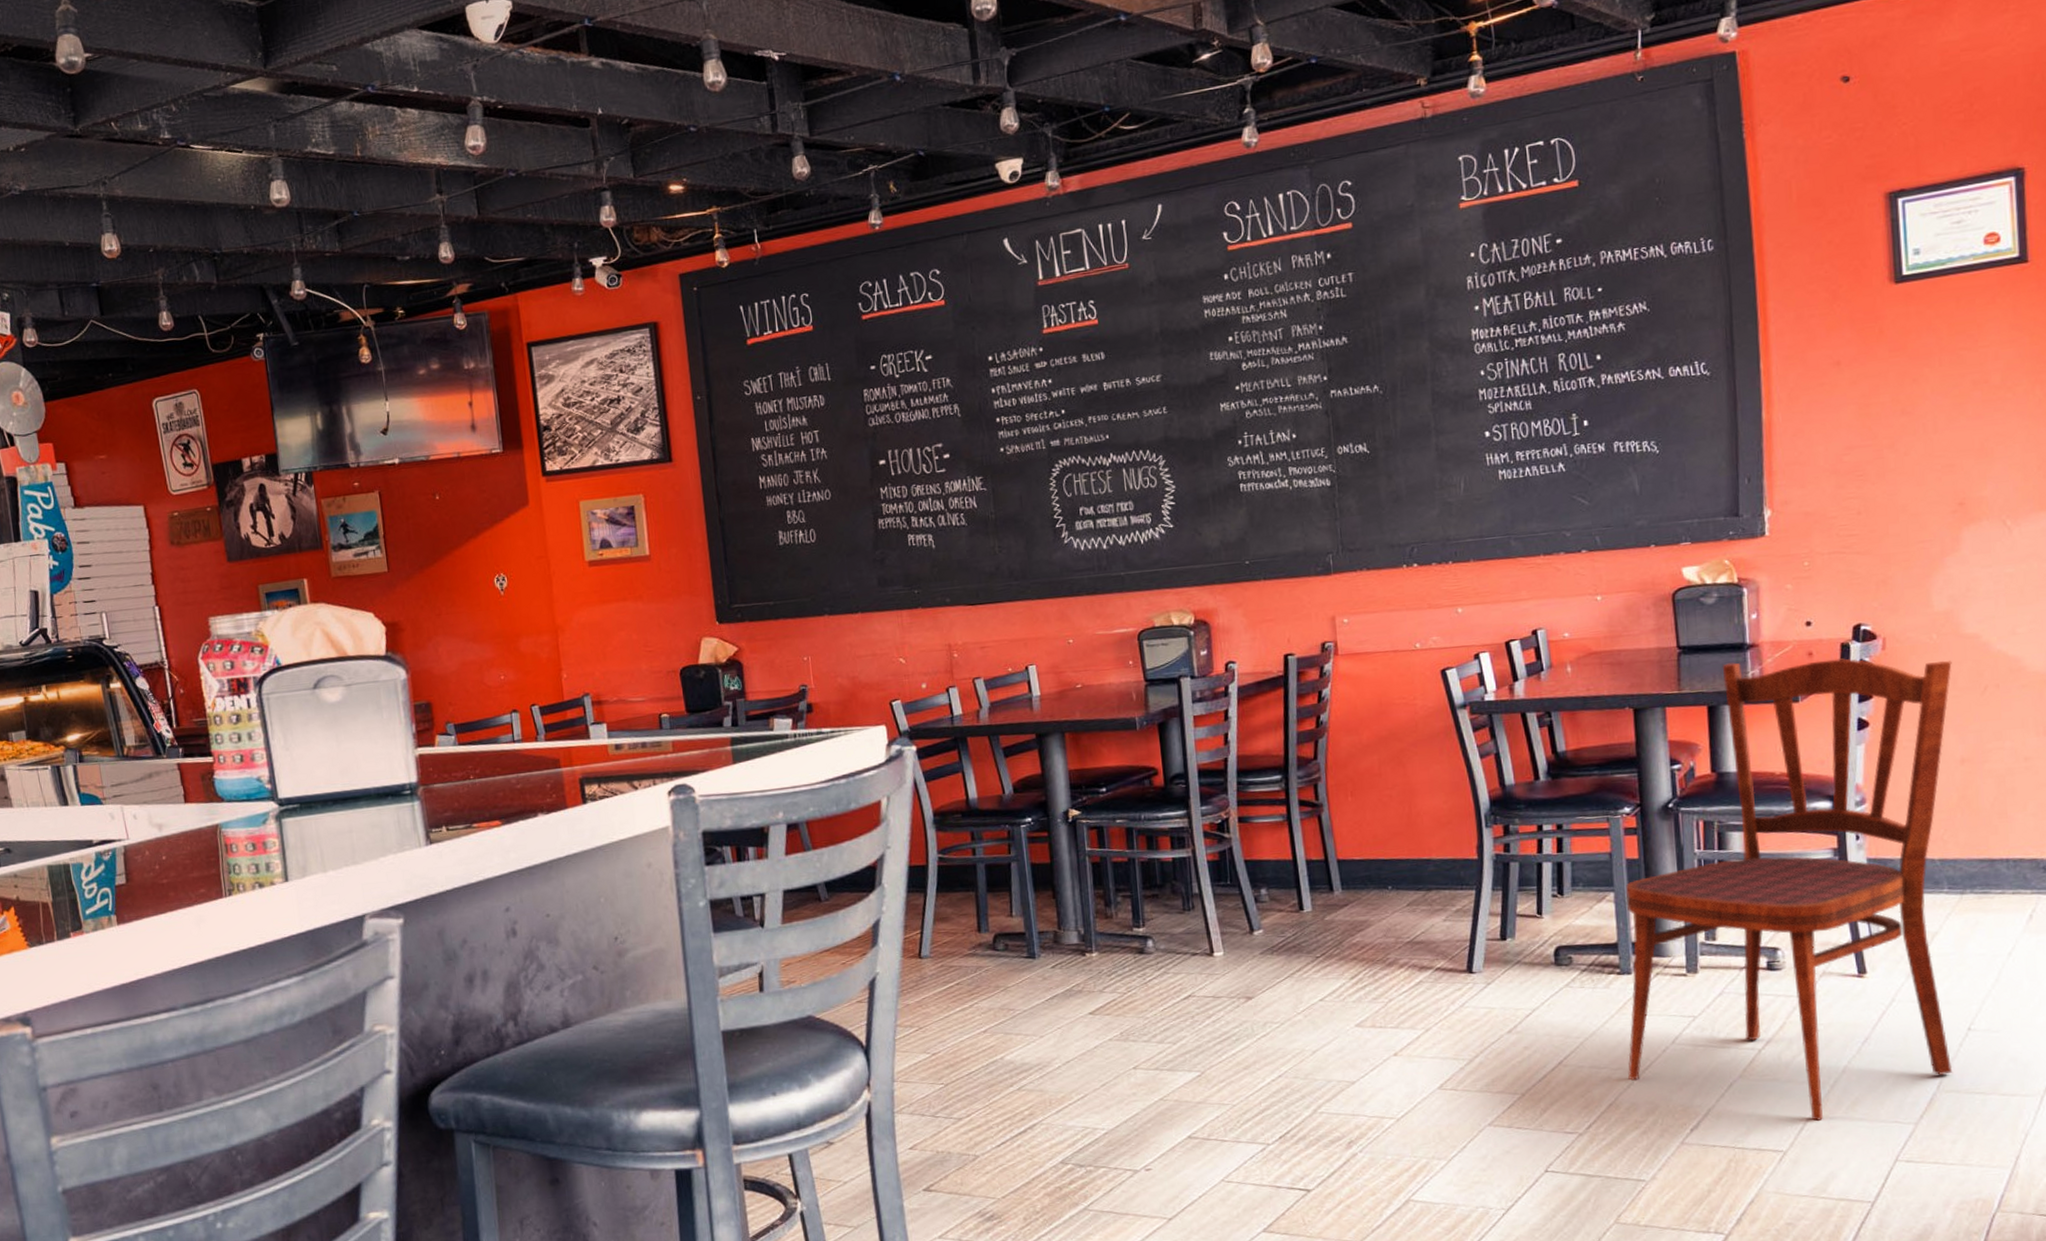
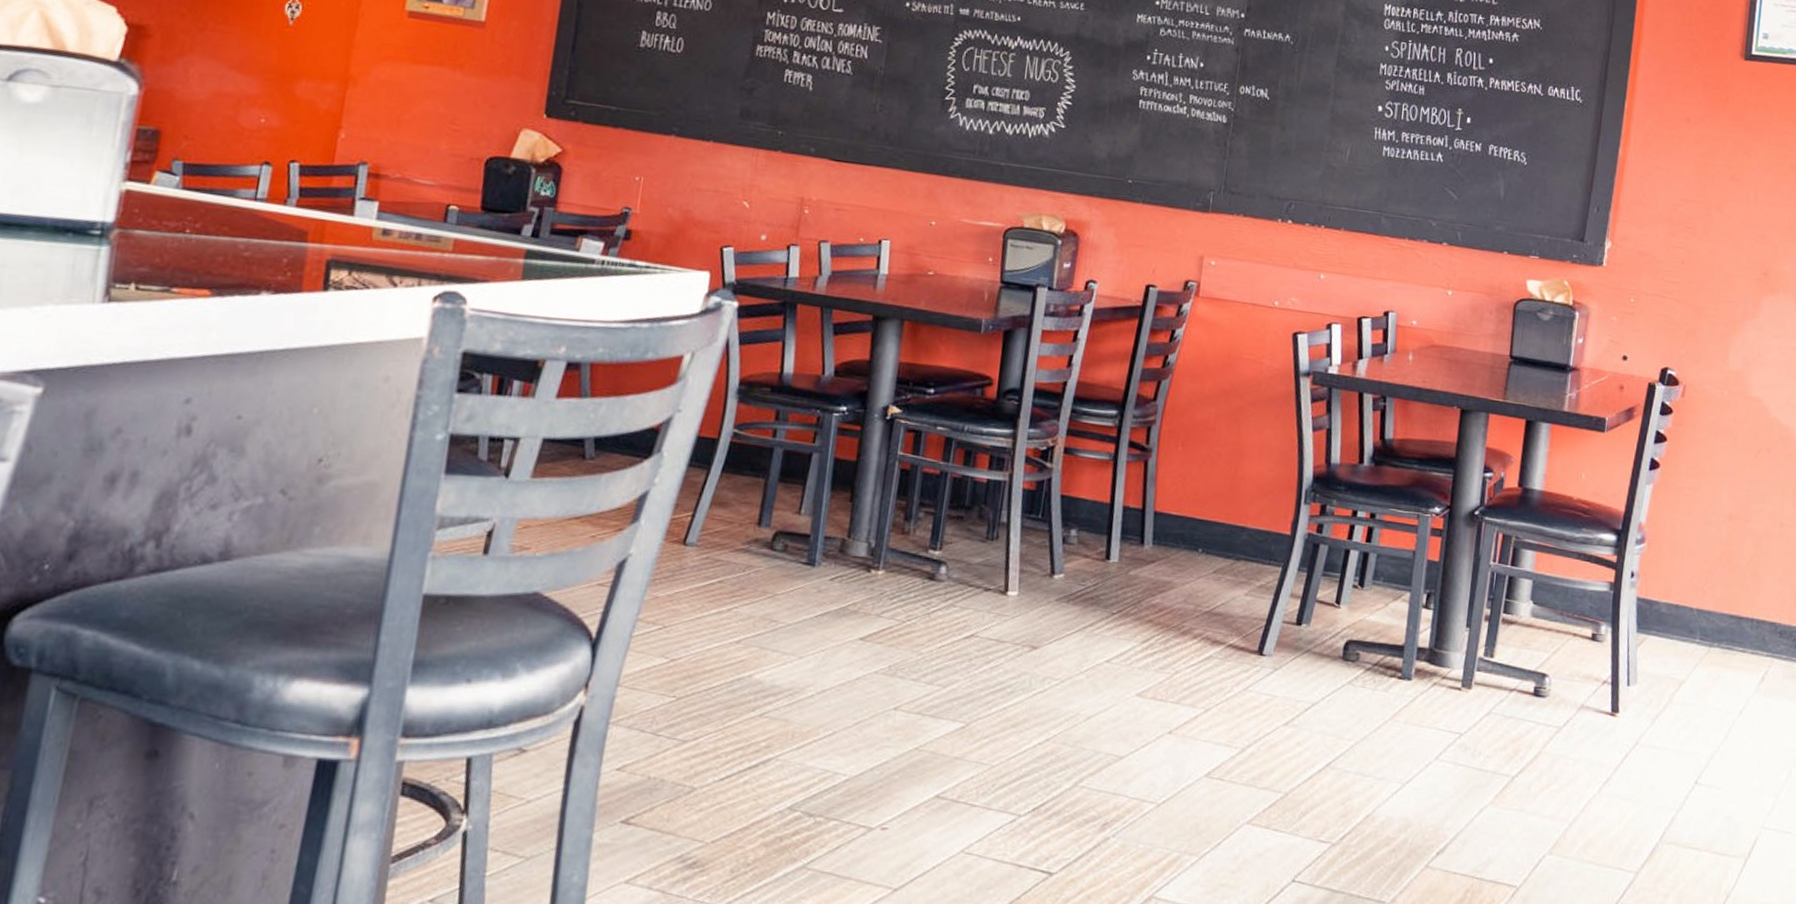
dining chair: present [1626,658,1952,1122] -> none [1389,381,1736,860]

